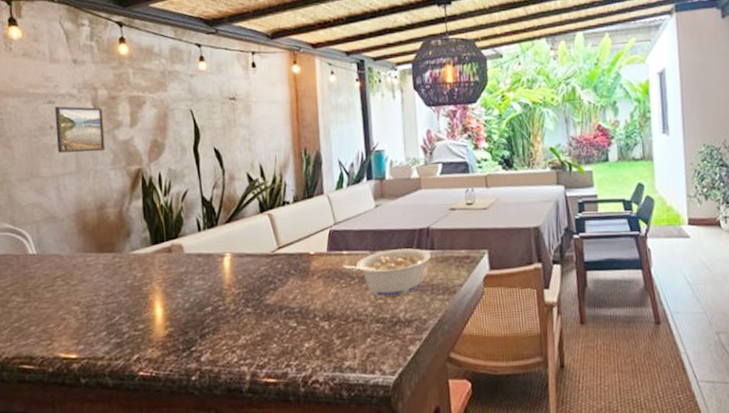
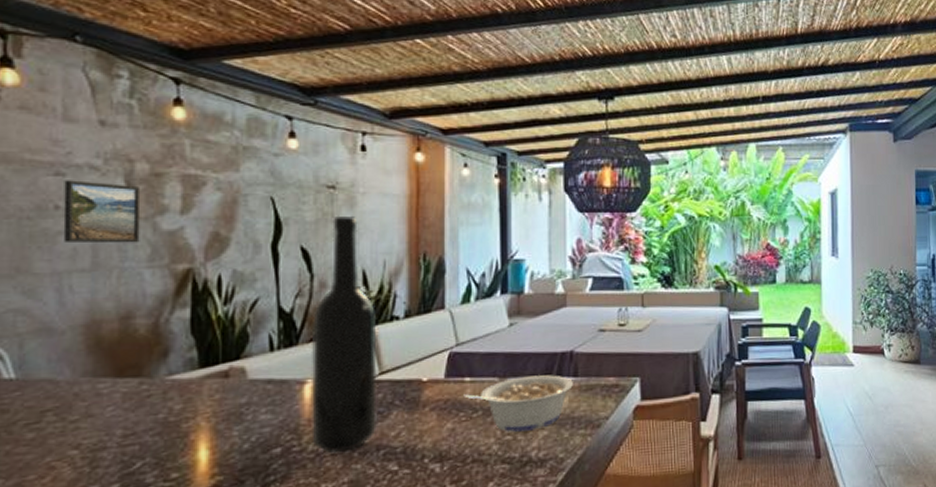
bottle: none [226,121,279,312] -> present [311,215,377,454]

